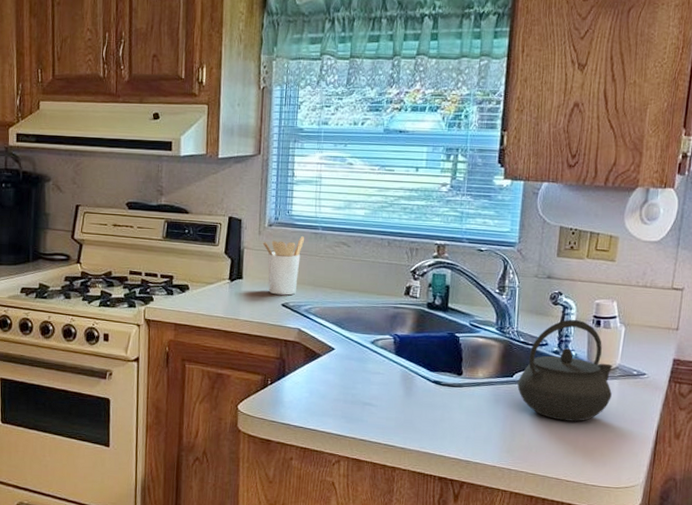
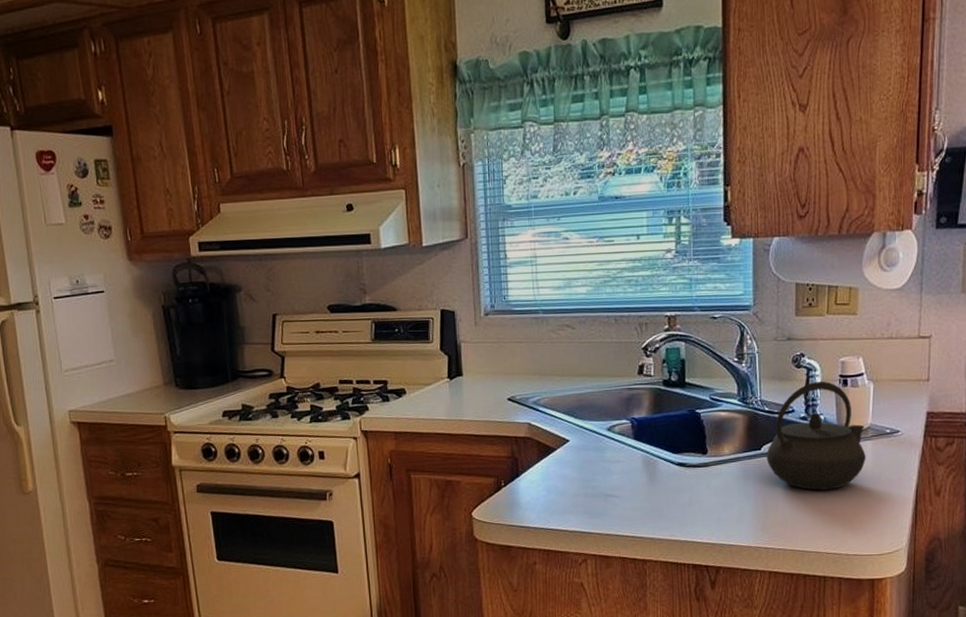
utensil holder: present [262,236,305,296] -> none [480,323,526,389]

